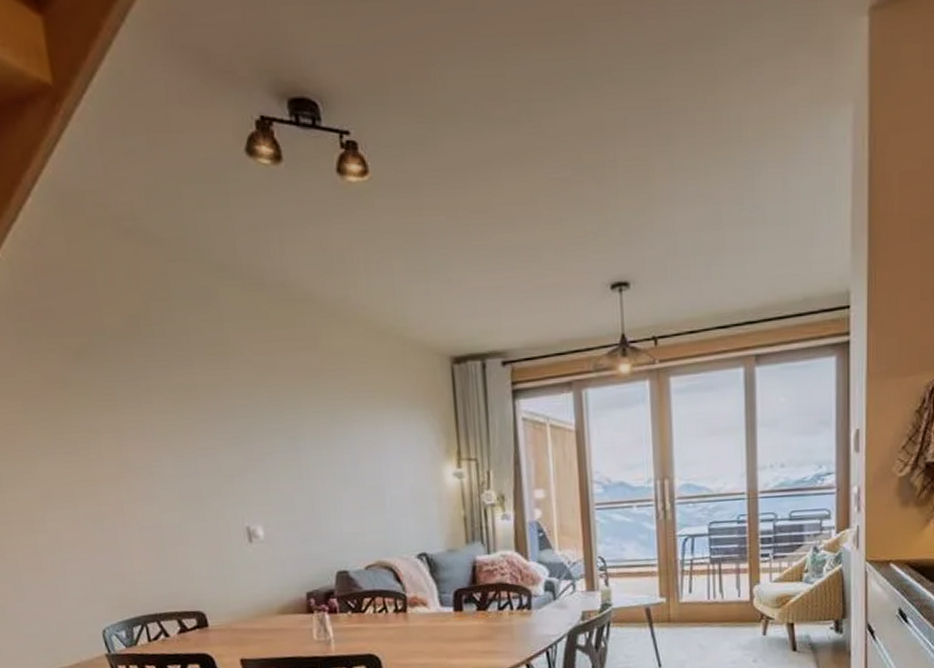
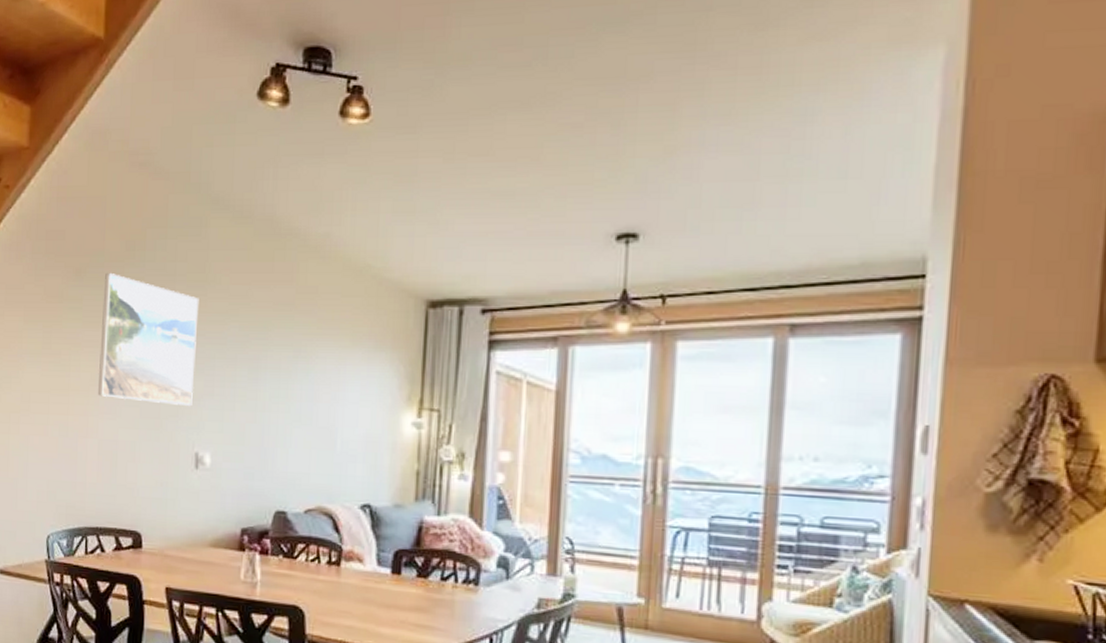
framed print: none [111,351,235,483] -> present [97,272,199,407]

